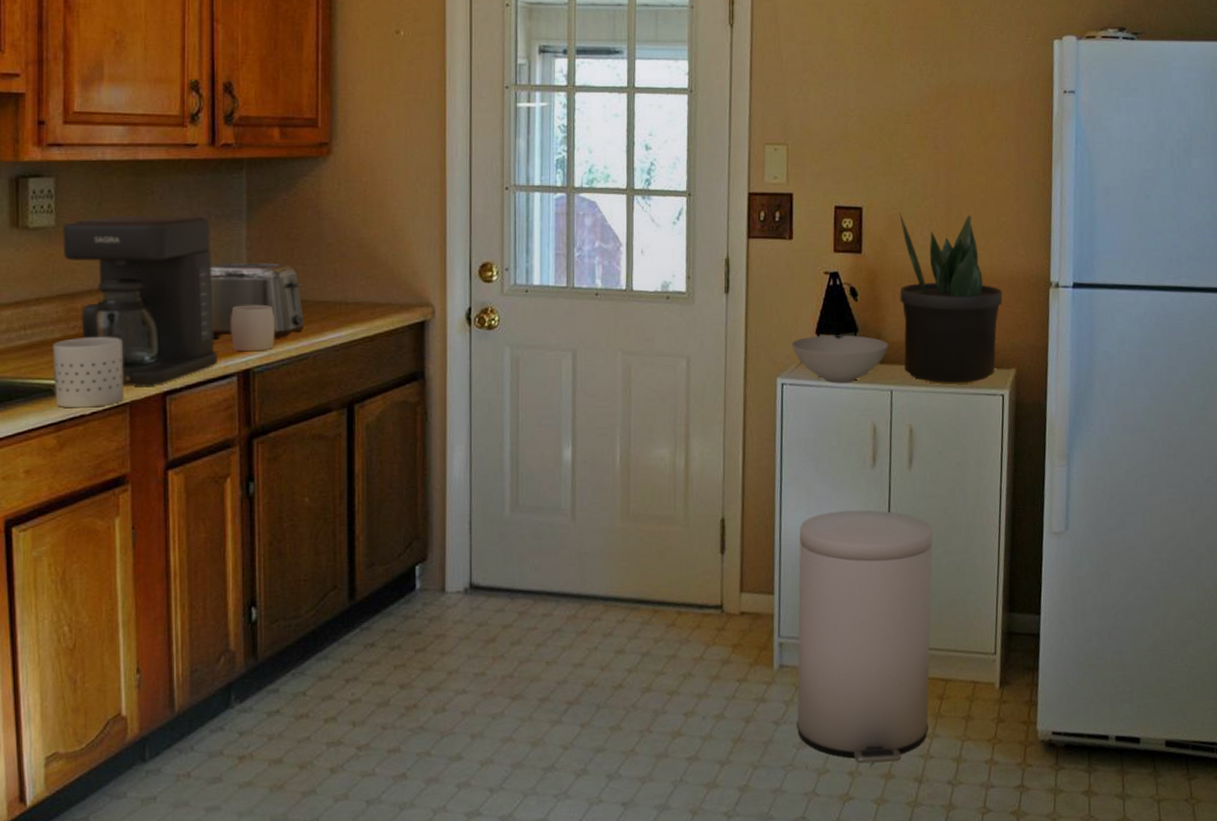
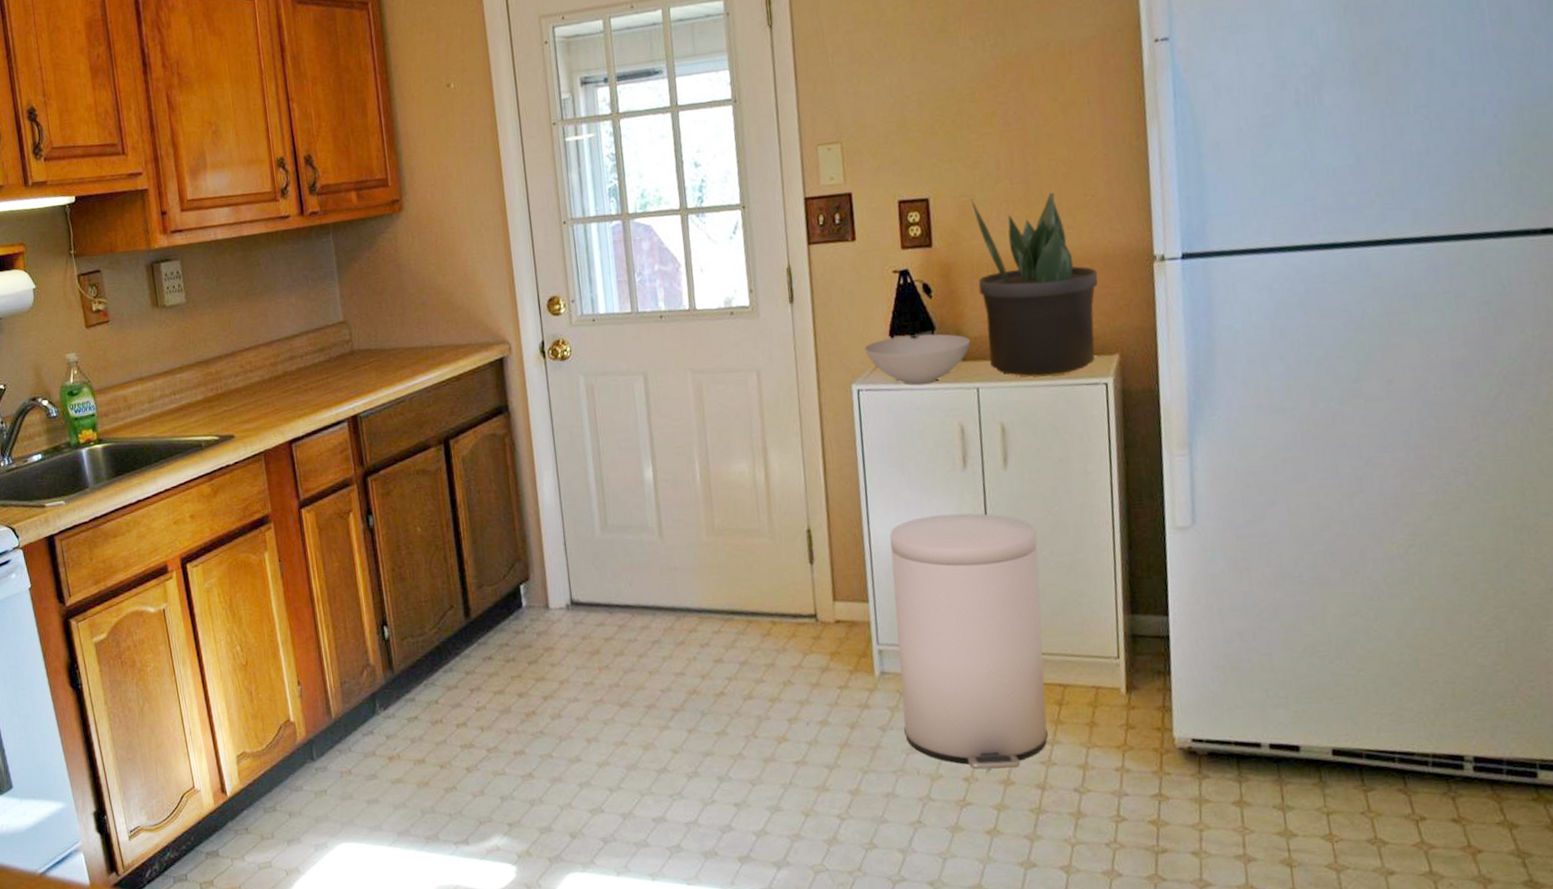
mug: present [52,337,125,409] -> none [197,395,259,460]
coffee maker: present [54,215,217,386] -> none [192,280,330,438]
toaster: present [211,262,305,340] -> none [314,316,399,390]
mug: present [230,304,275,352] -> none [335,355,375,400]

